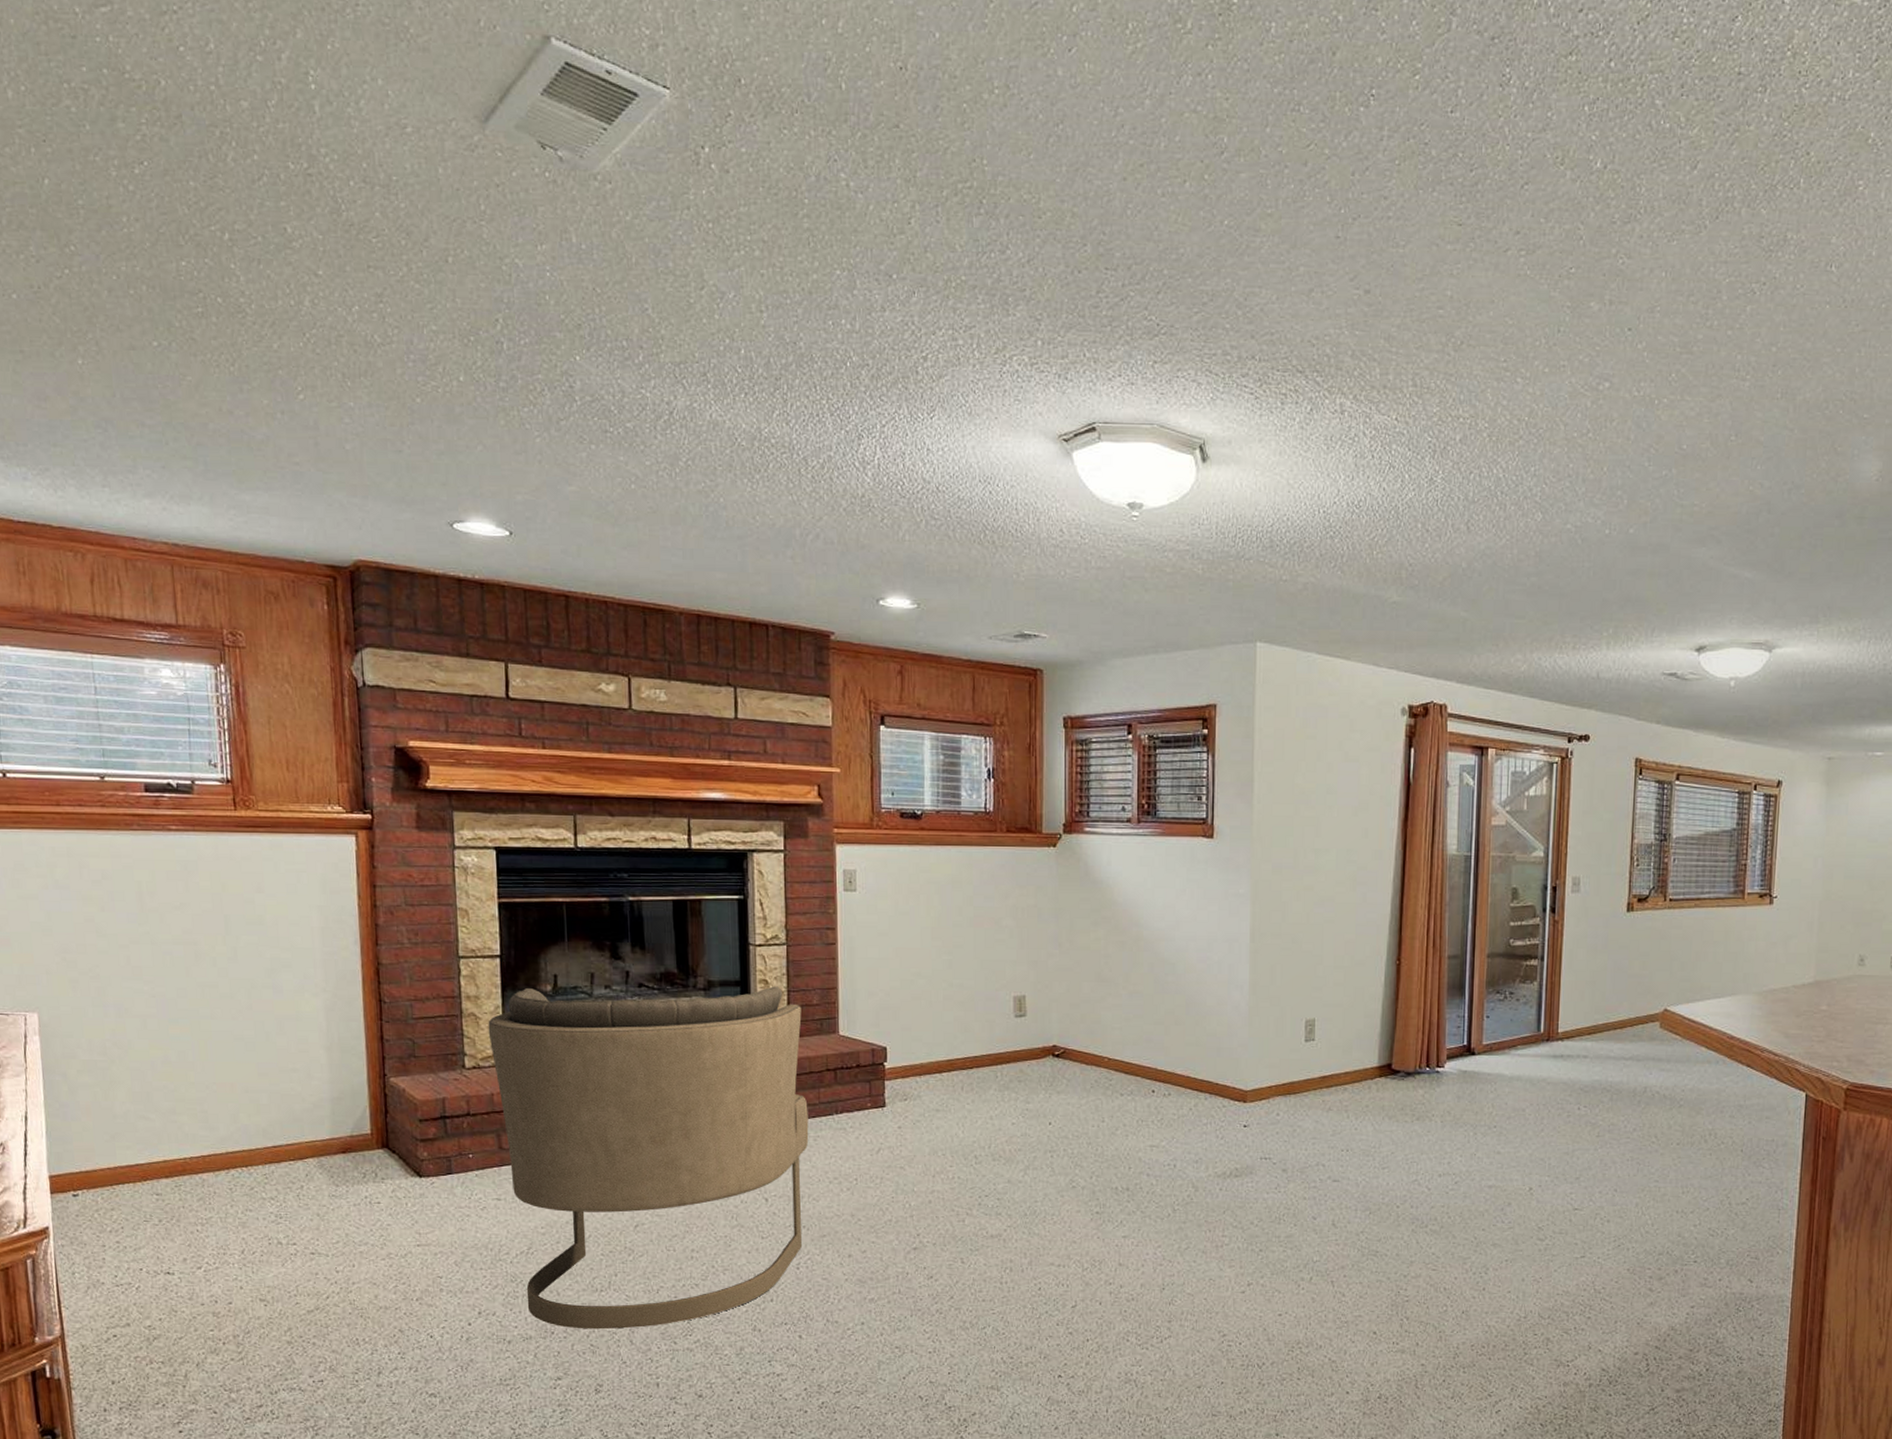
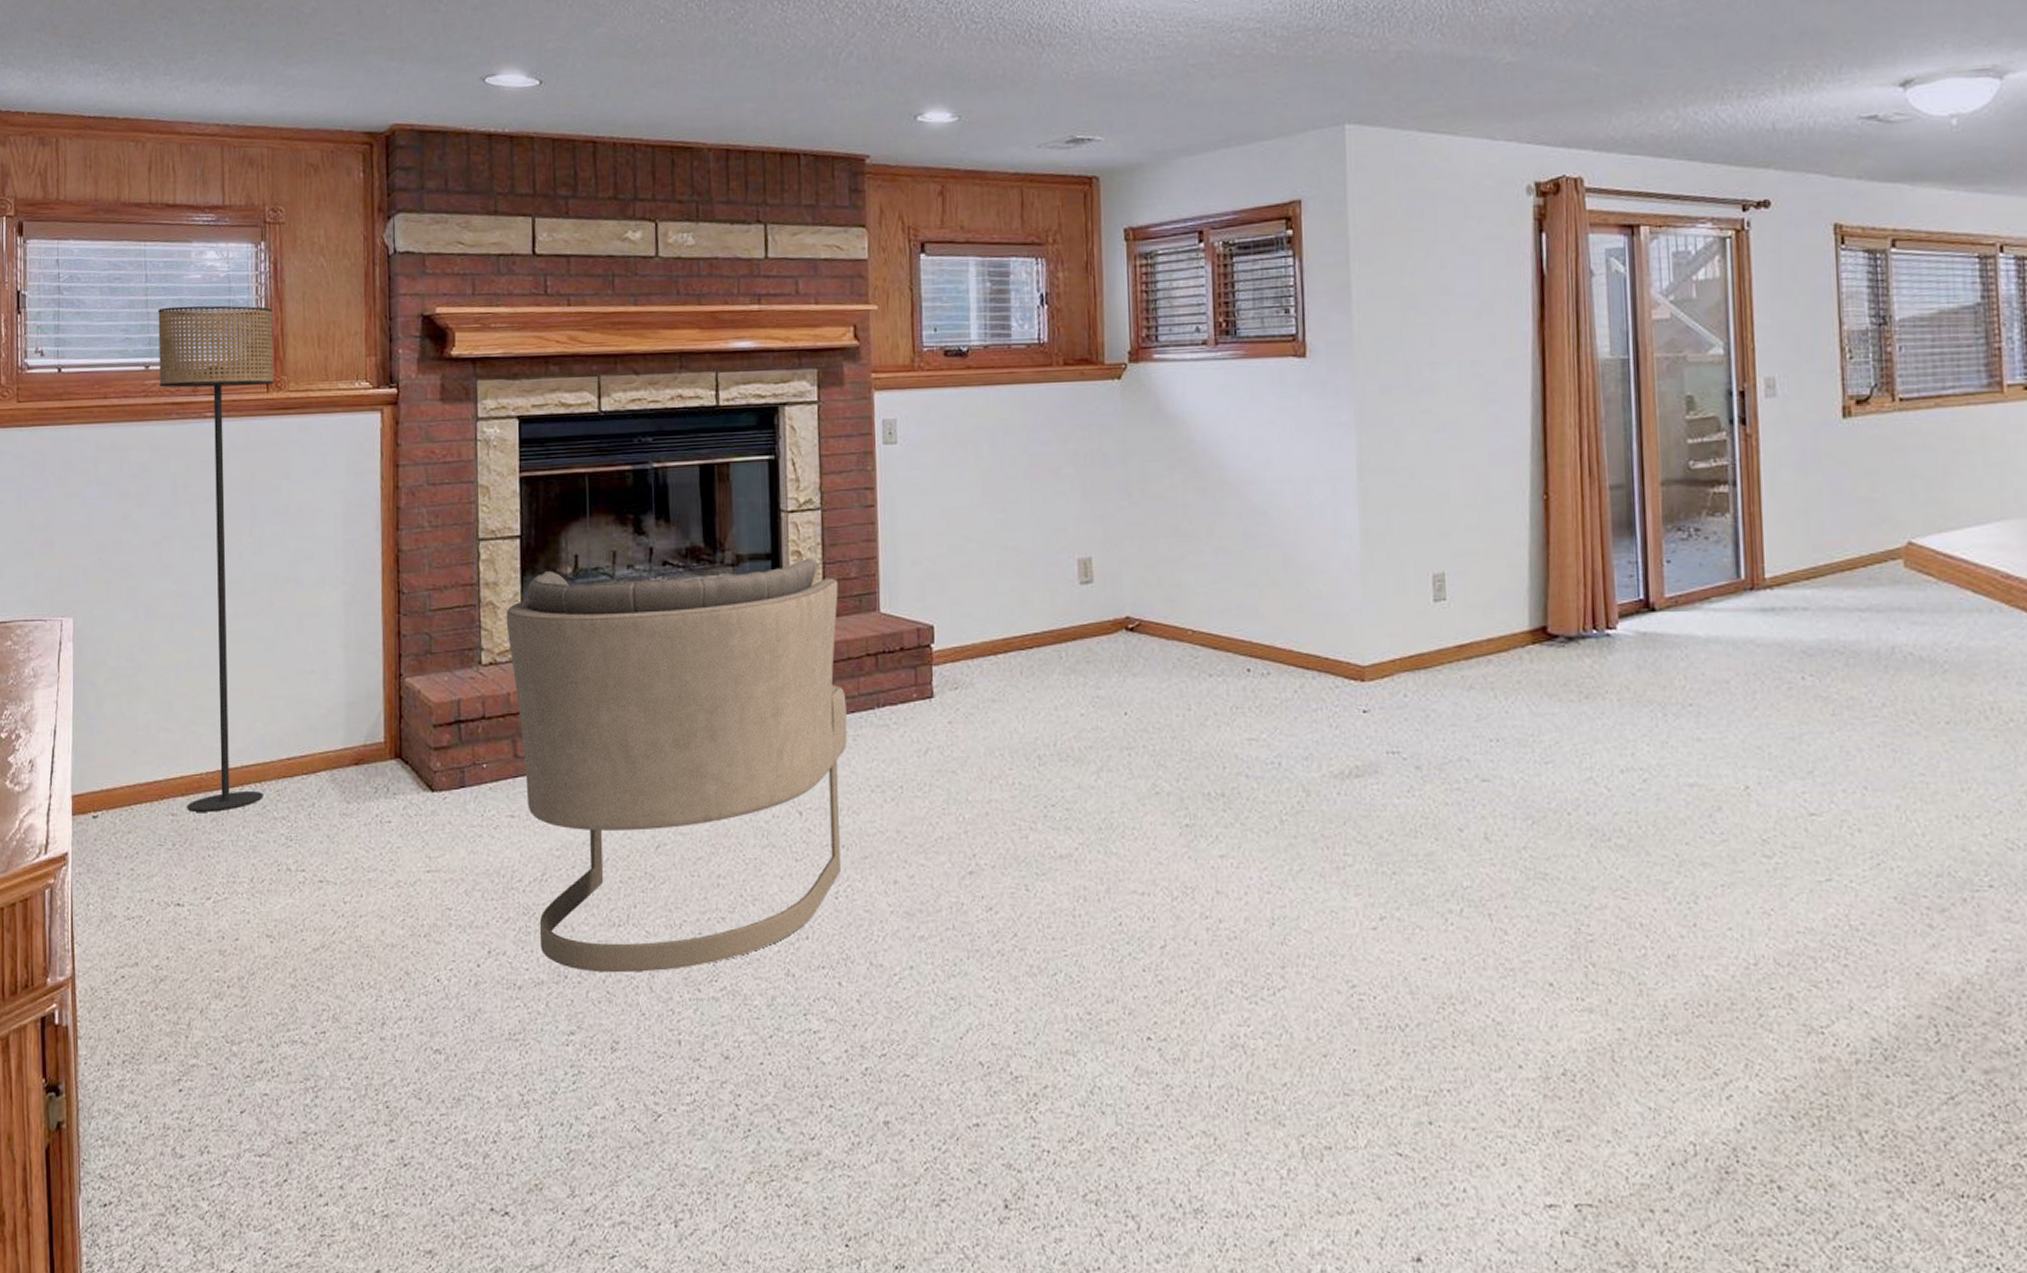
floor lamp: none [111,720,250,1192] -> present [158,305,274,812]

